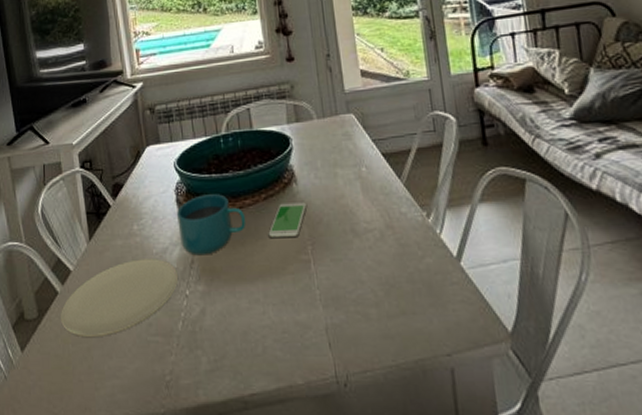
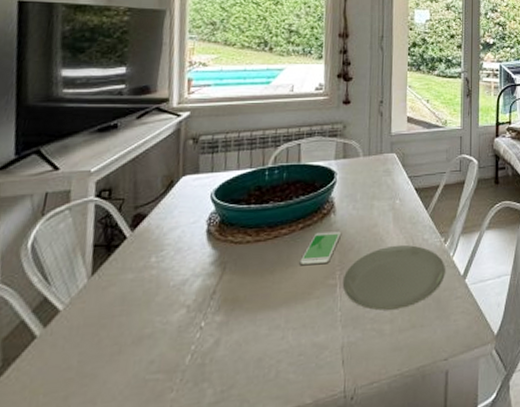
plate: present [61,258,179,338] -> none [33,291,196,386]
cup: present [177,194,246,256] -> none [203,224,280,286]
plate: none [315,219,434,292] -> present [342,245,445,311]

